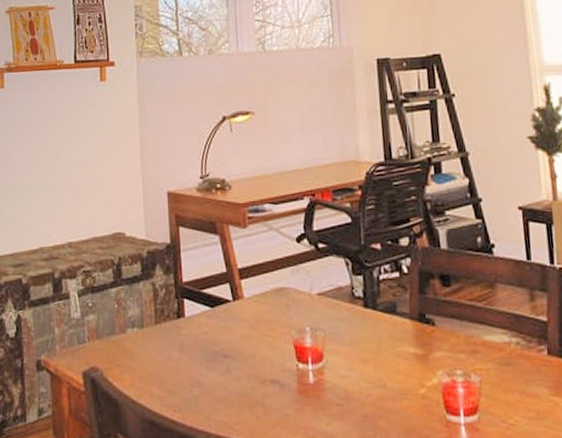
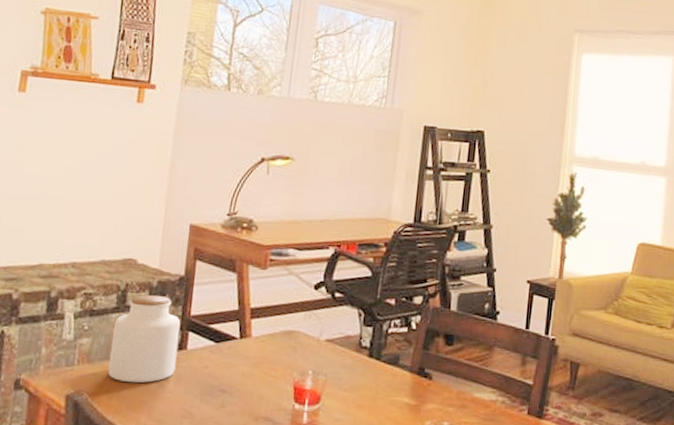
jar: none [114,265,178,356] -> present [107,294,181,383]

